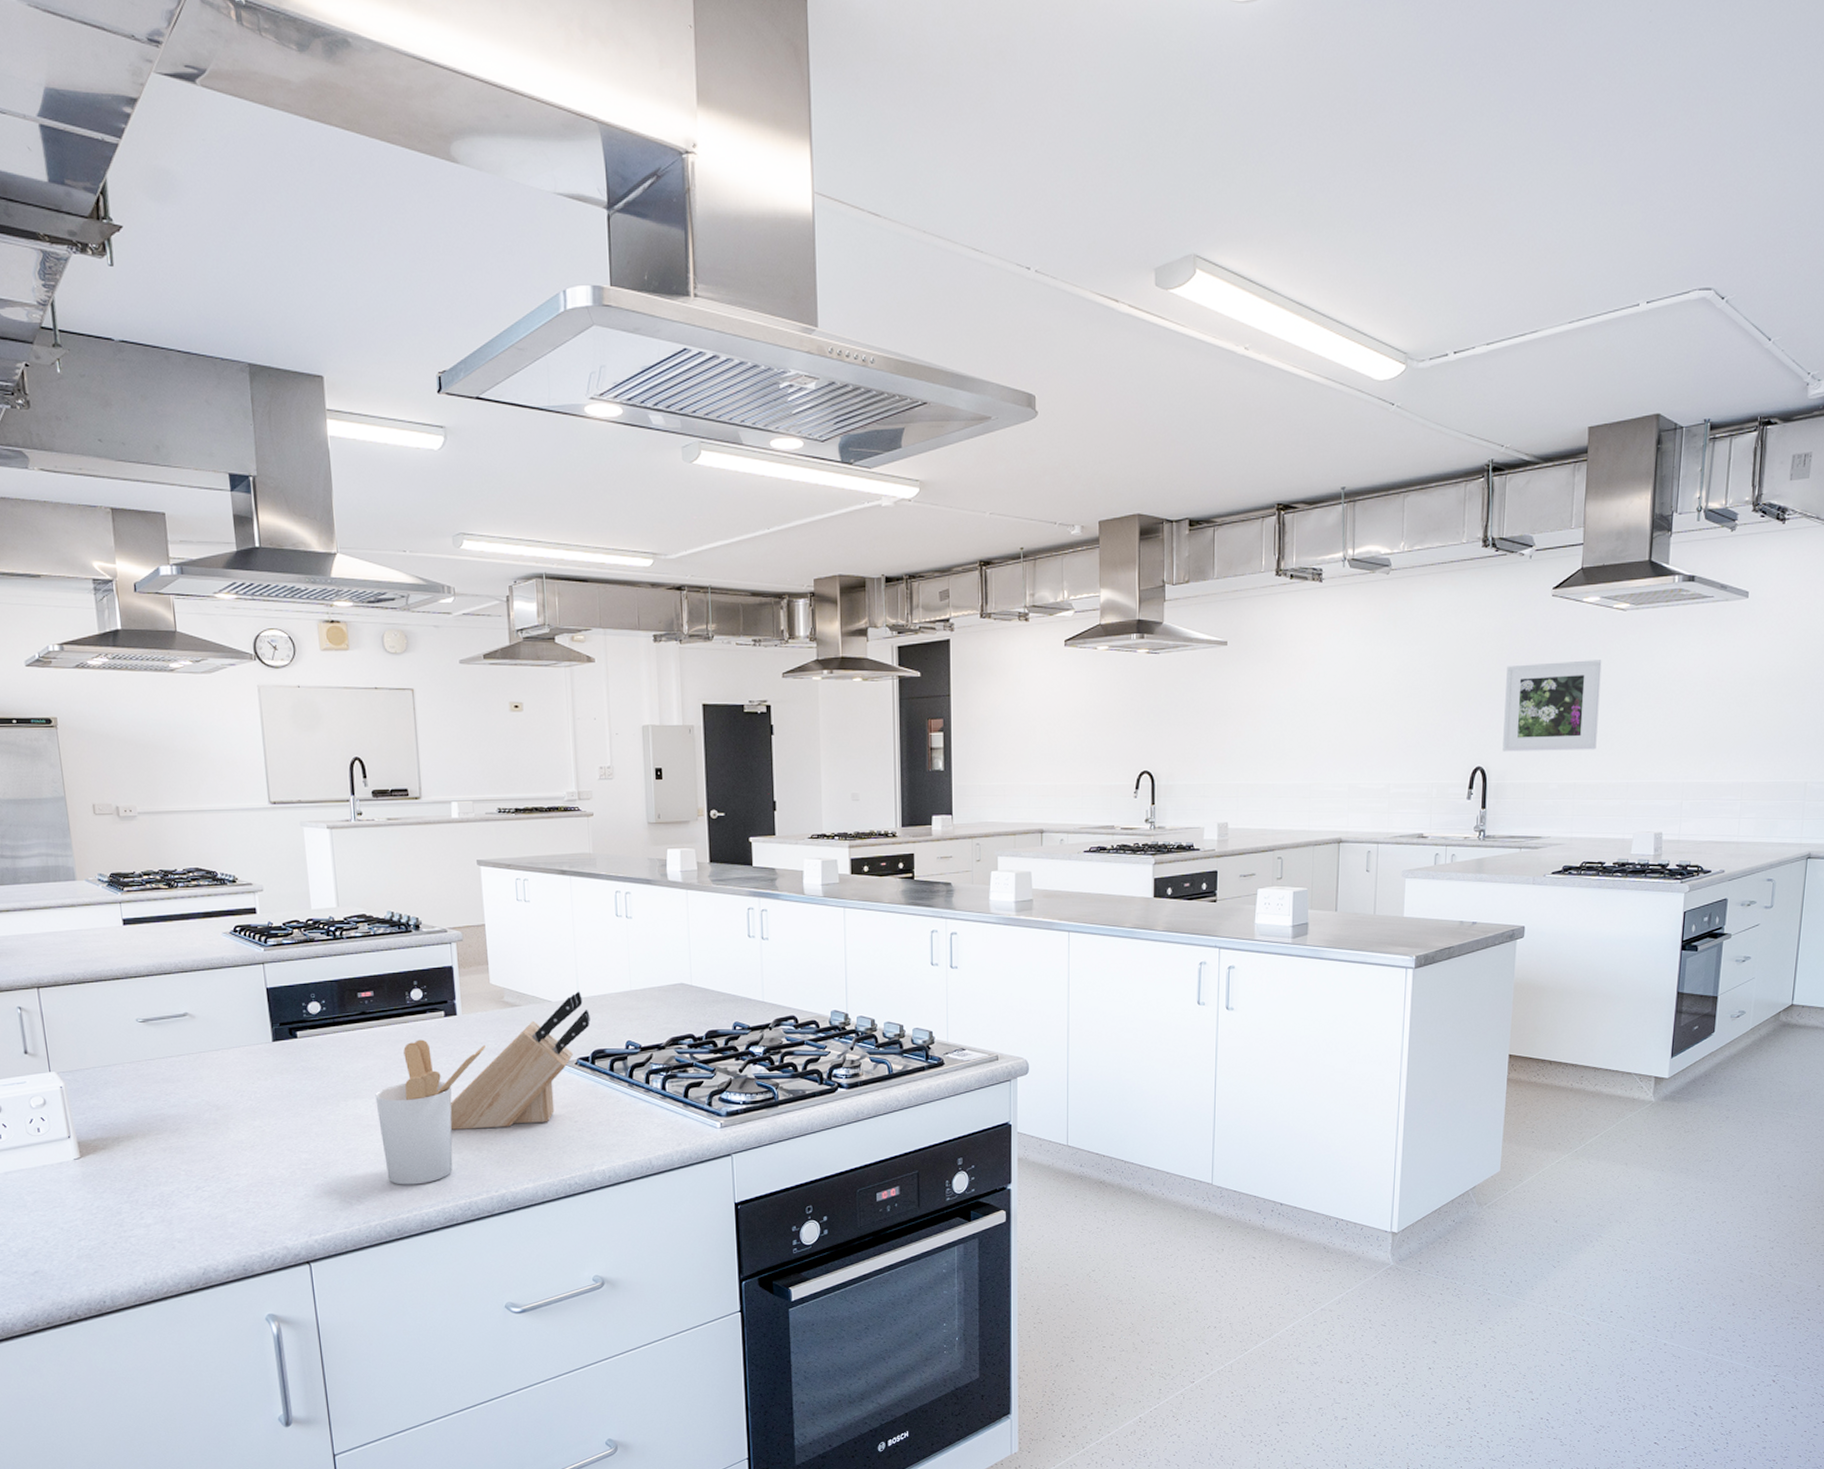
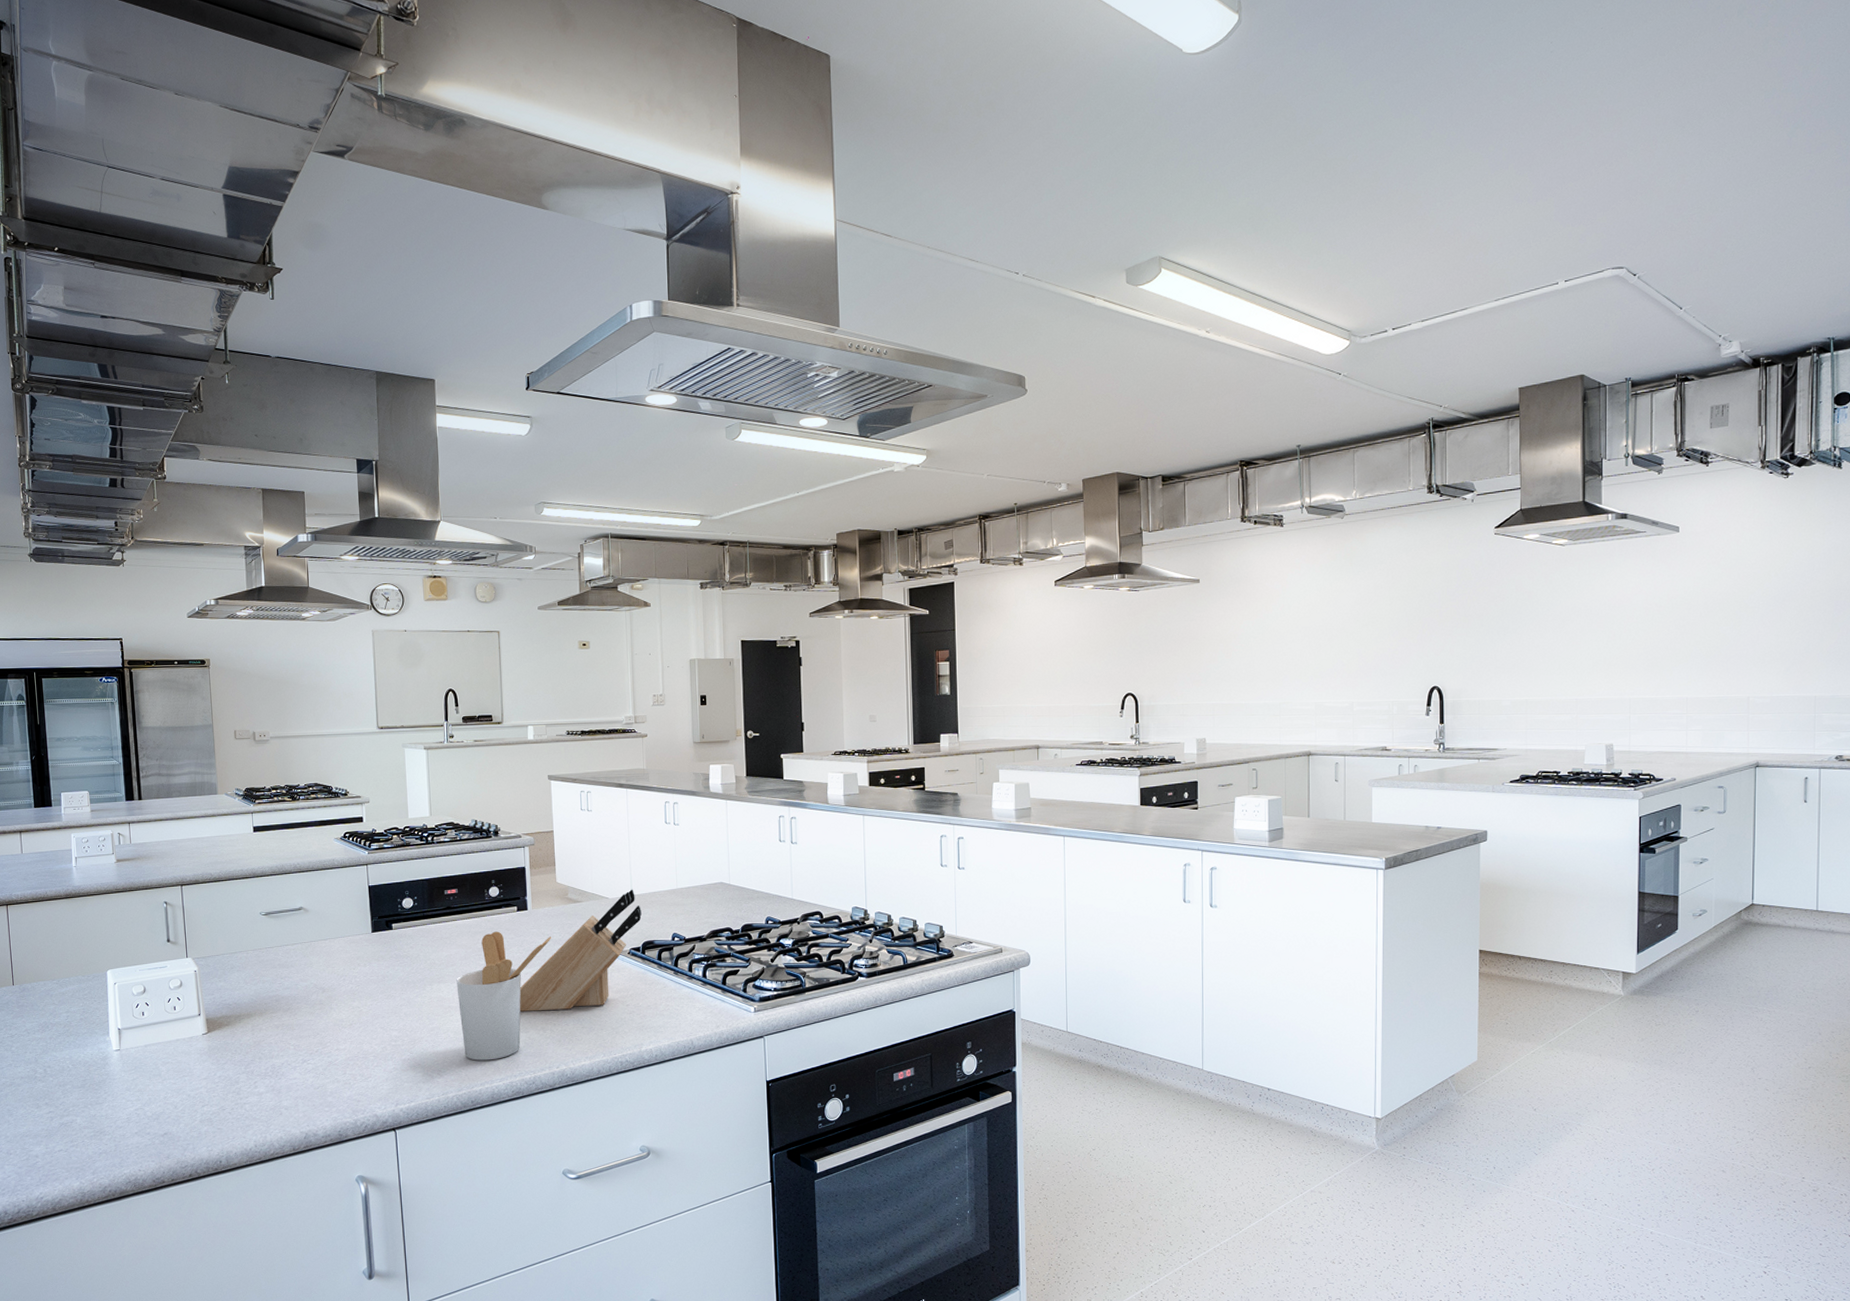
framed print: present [1502,660,1602,752] -> none [1456,589,1545,673]

